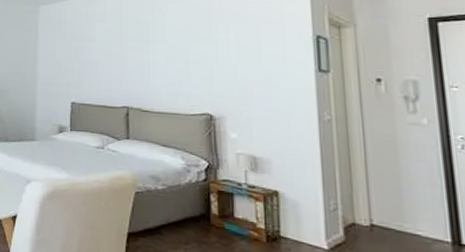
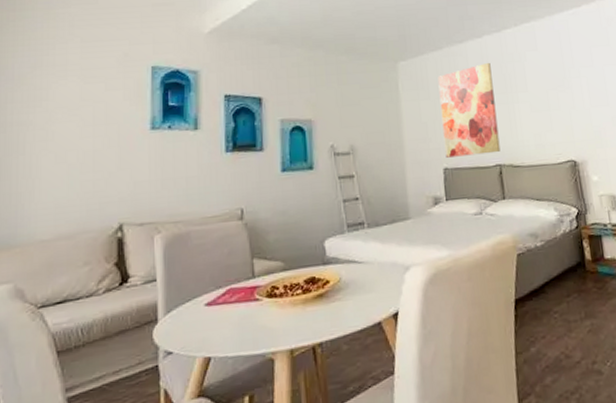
wall art: none [74,11,130,96] -> present [437,62,501,158]

